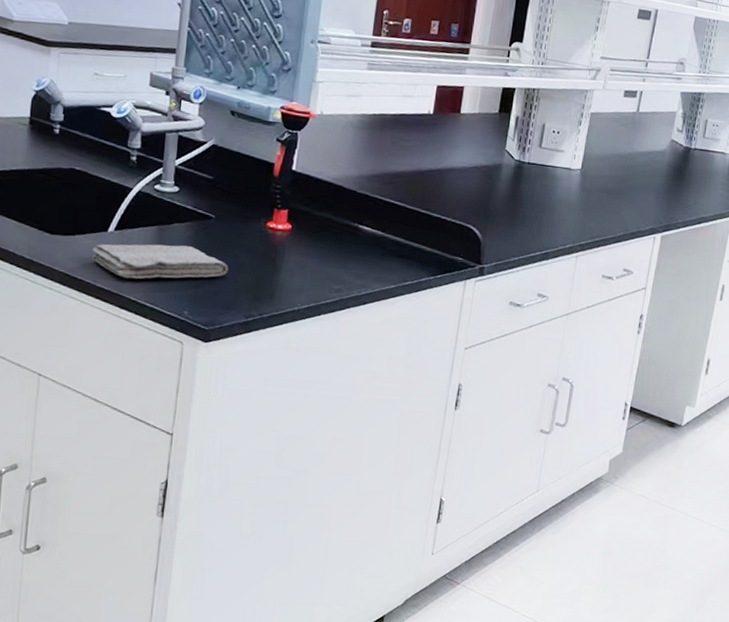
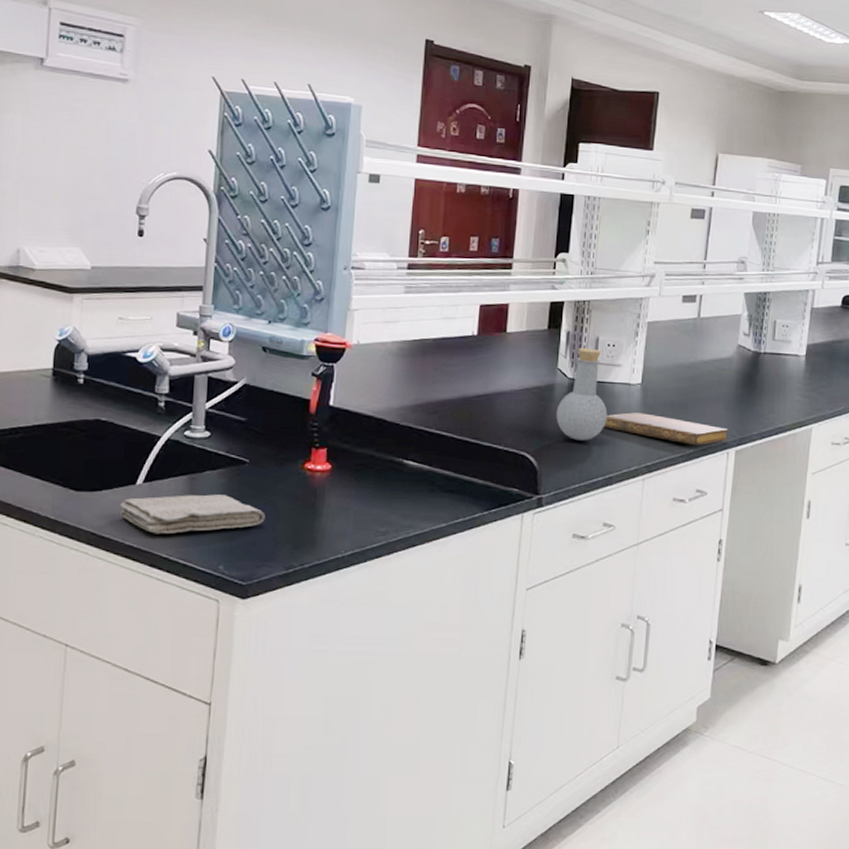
flask: none [501,132,549,218] -> present [556,347,608,441]
notebook: none [544,195,656,229] -> present [603,412,728,445]

